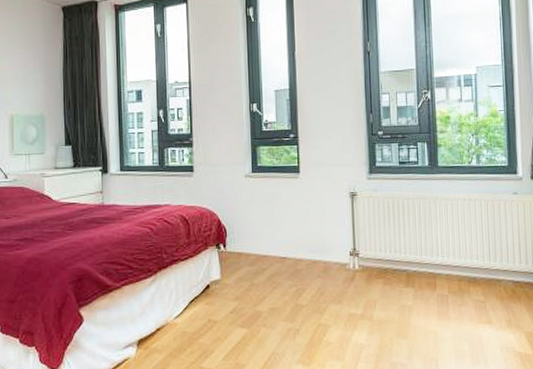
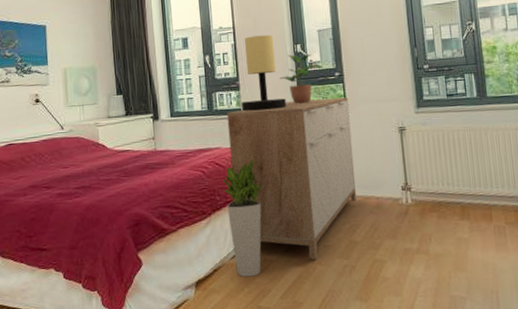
planter: none [168,218,211,338] -> present [221,159,263,277]
sideboard: none [178,159,305,322] -> present [227,97,357,260]
table lamp: none [194,92,239,169] -> present [242,34,287,112]
potted plant: none [233,114,278,165] -> present [279,54,322,105]

